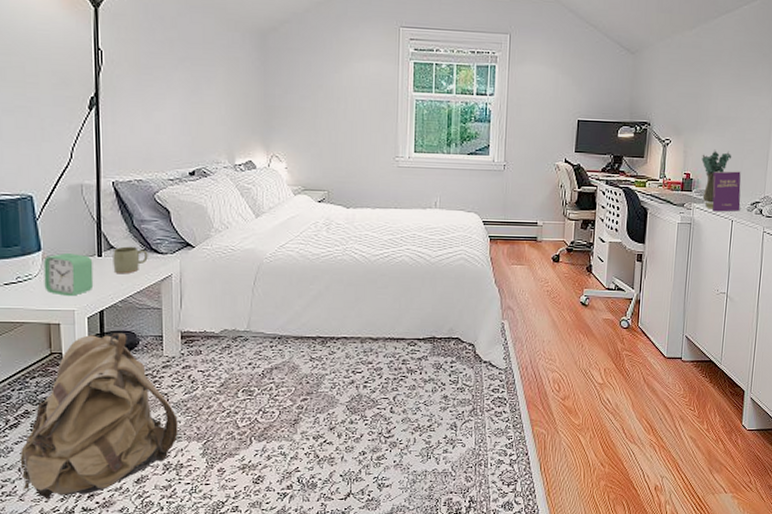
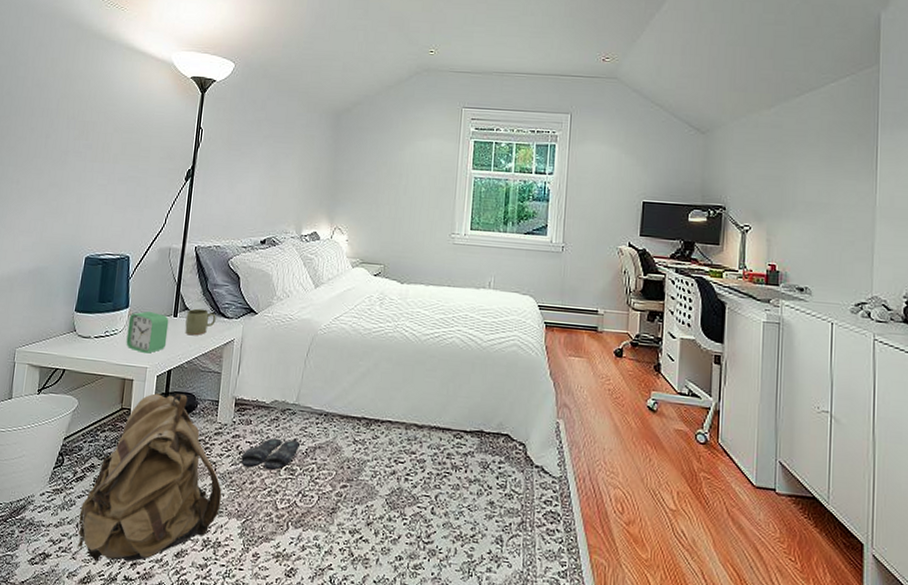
slippers: none [195,364,255,394] -> present [241,437,300,470]
vase: present [701,149,732,209] -> none [789,238,827,308]
book: present [712,171,741,212] -> none [804,264,842,313]

